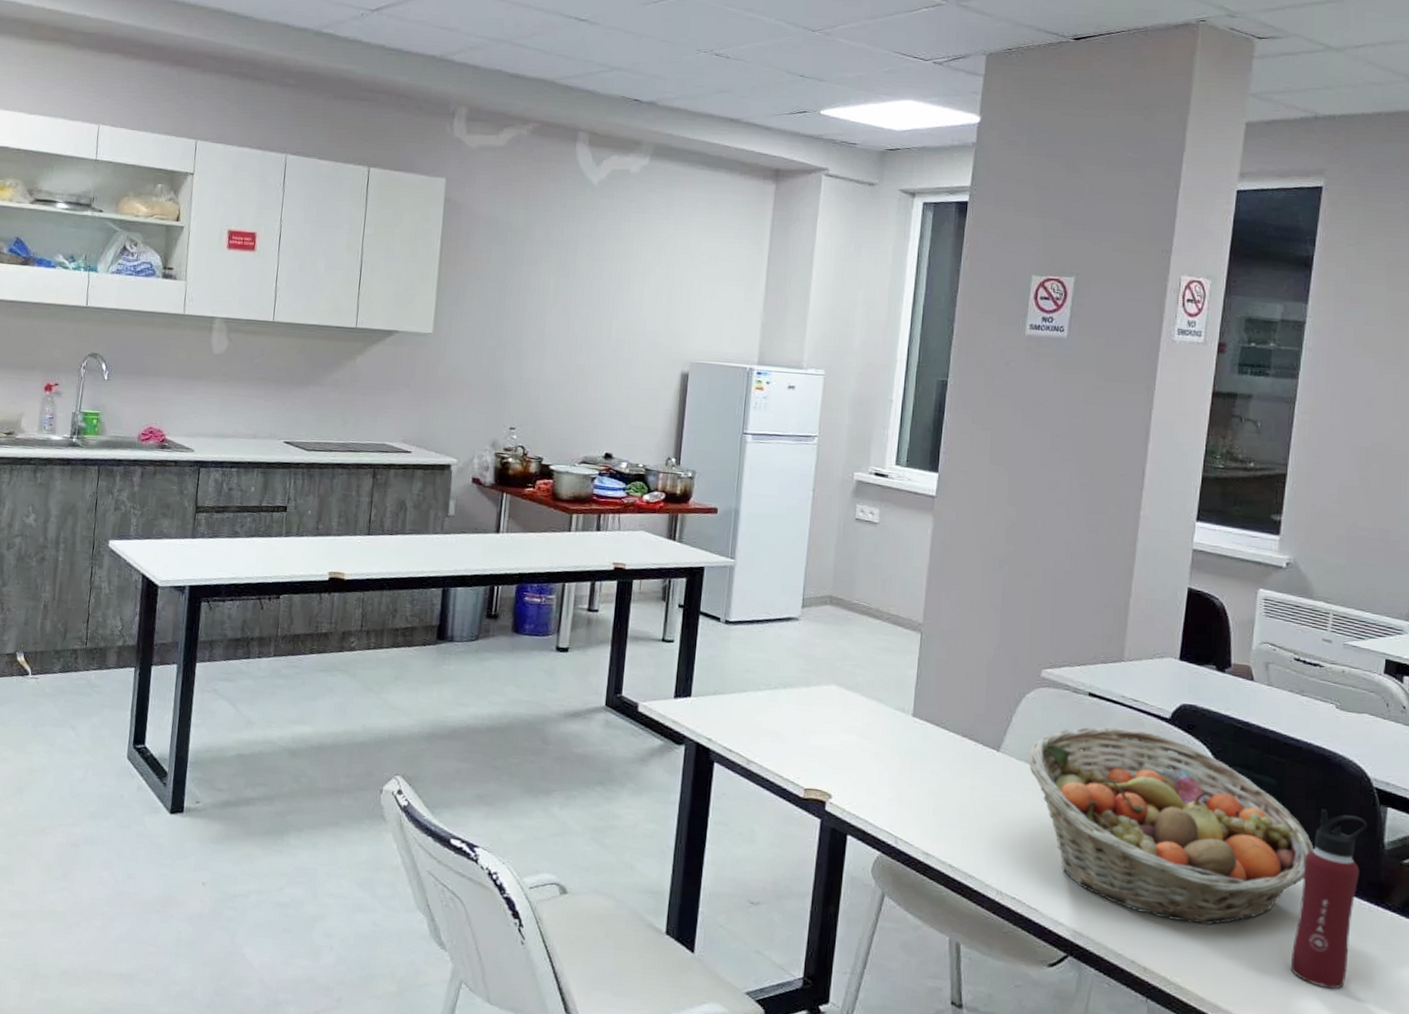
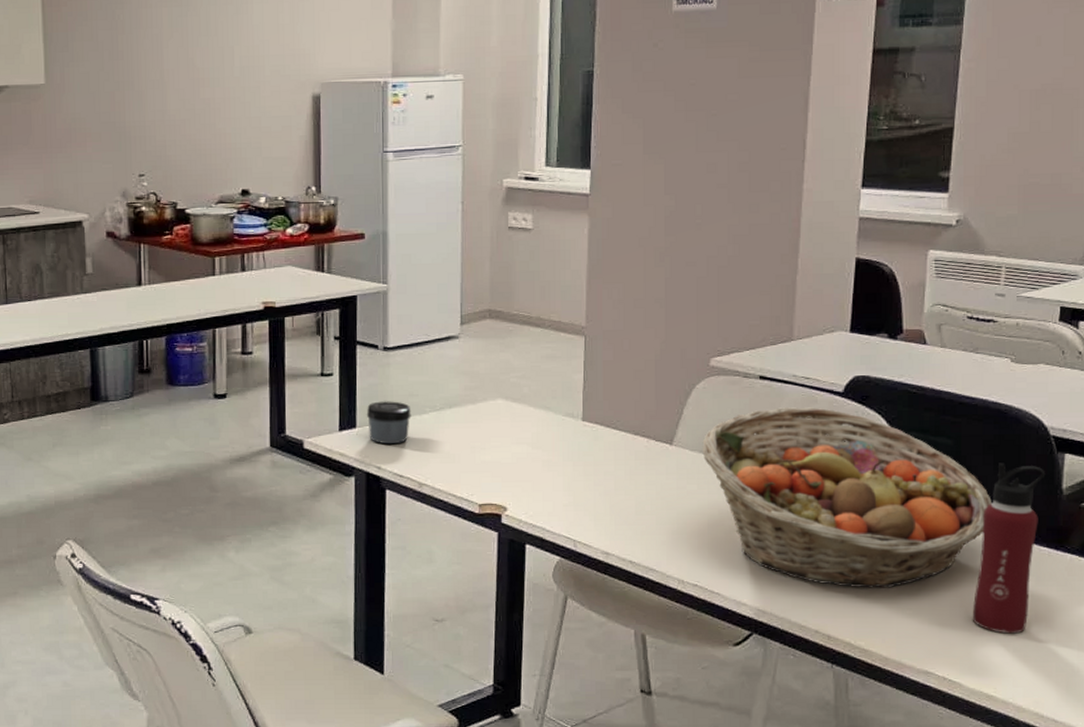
jar: none [702,673,747,718] -> present [366,401,411,445]

